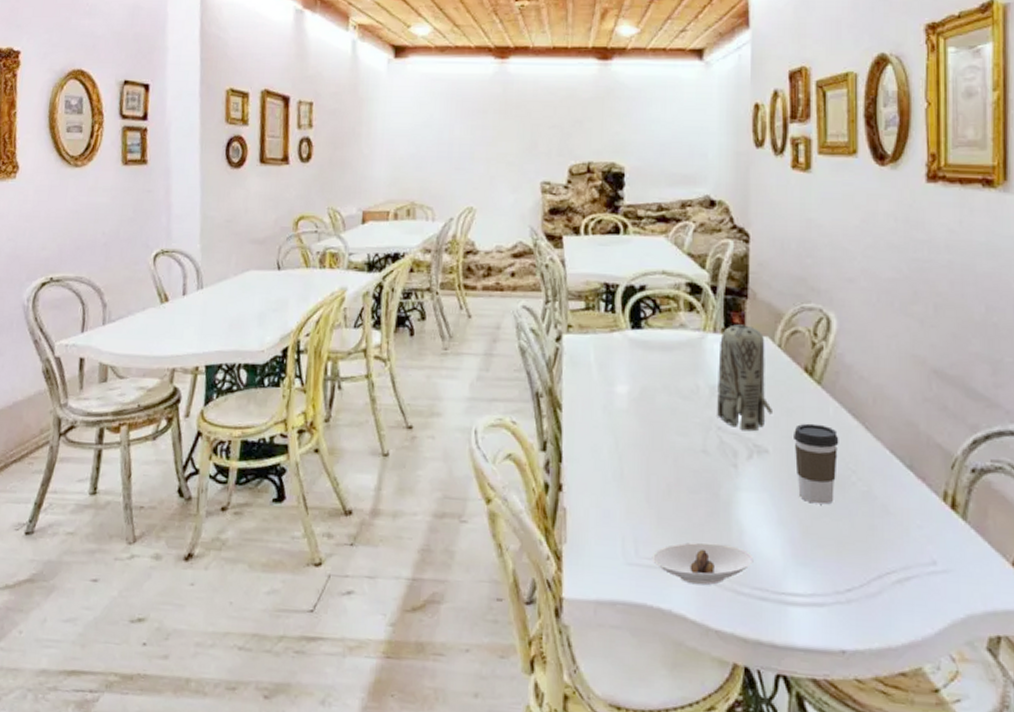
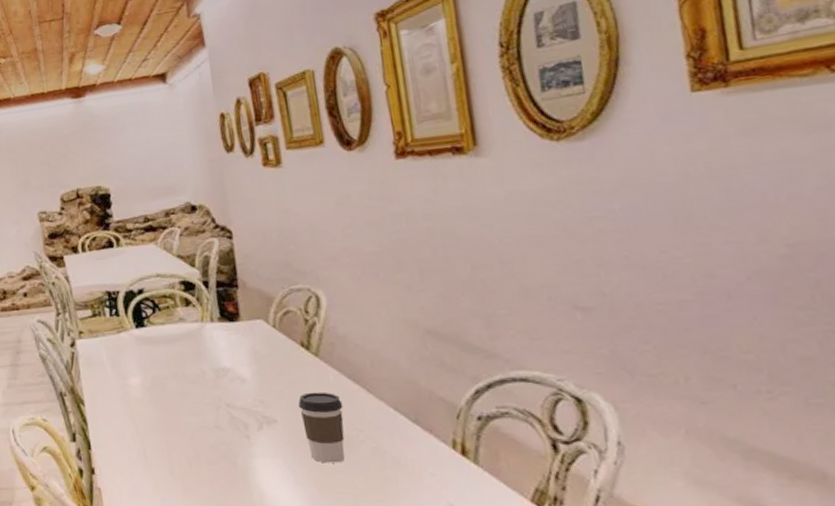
toy elephant: present [717,324,772,432] -> none [218,311,276,406]

